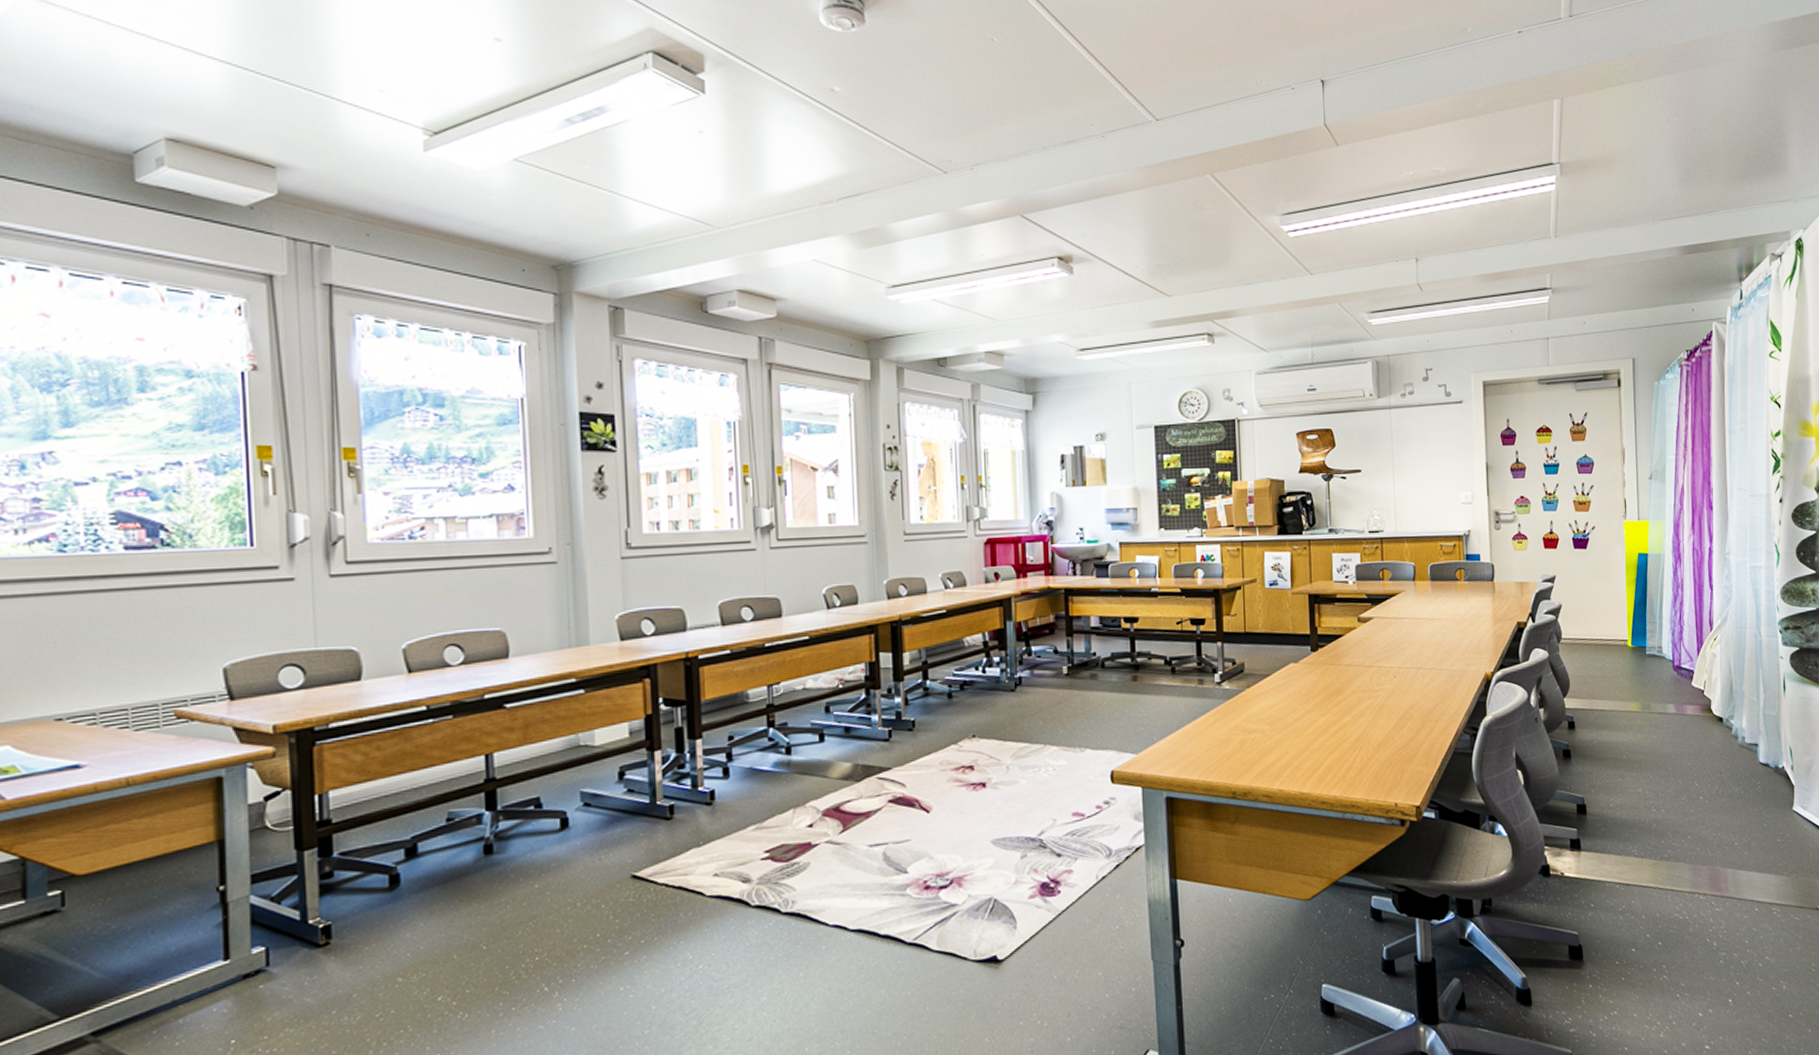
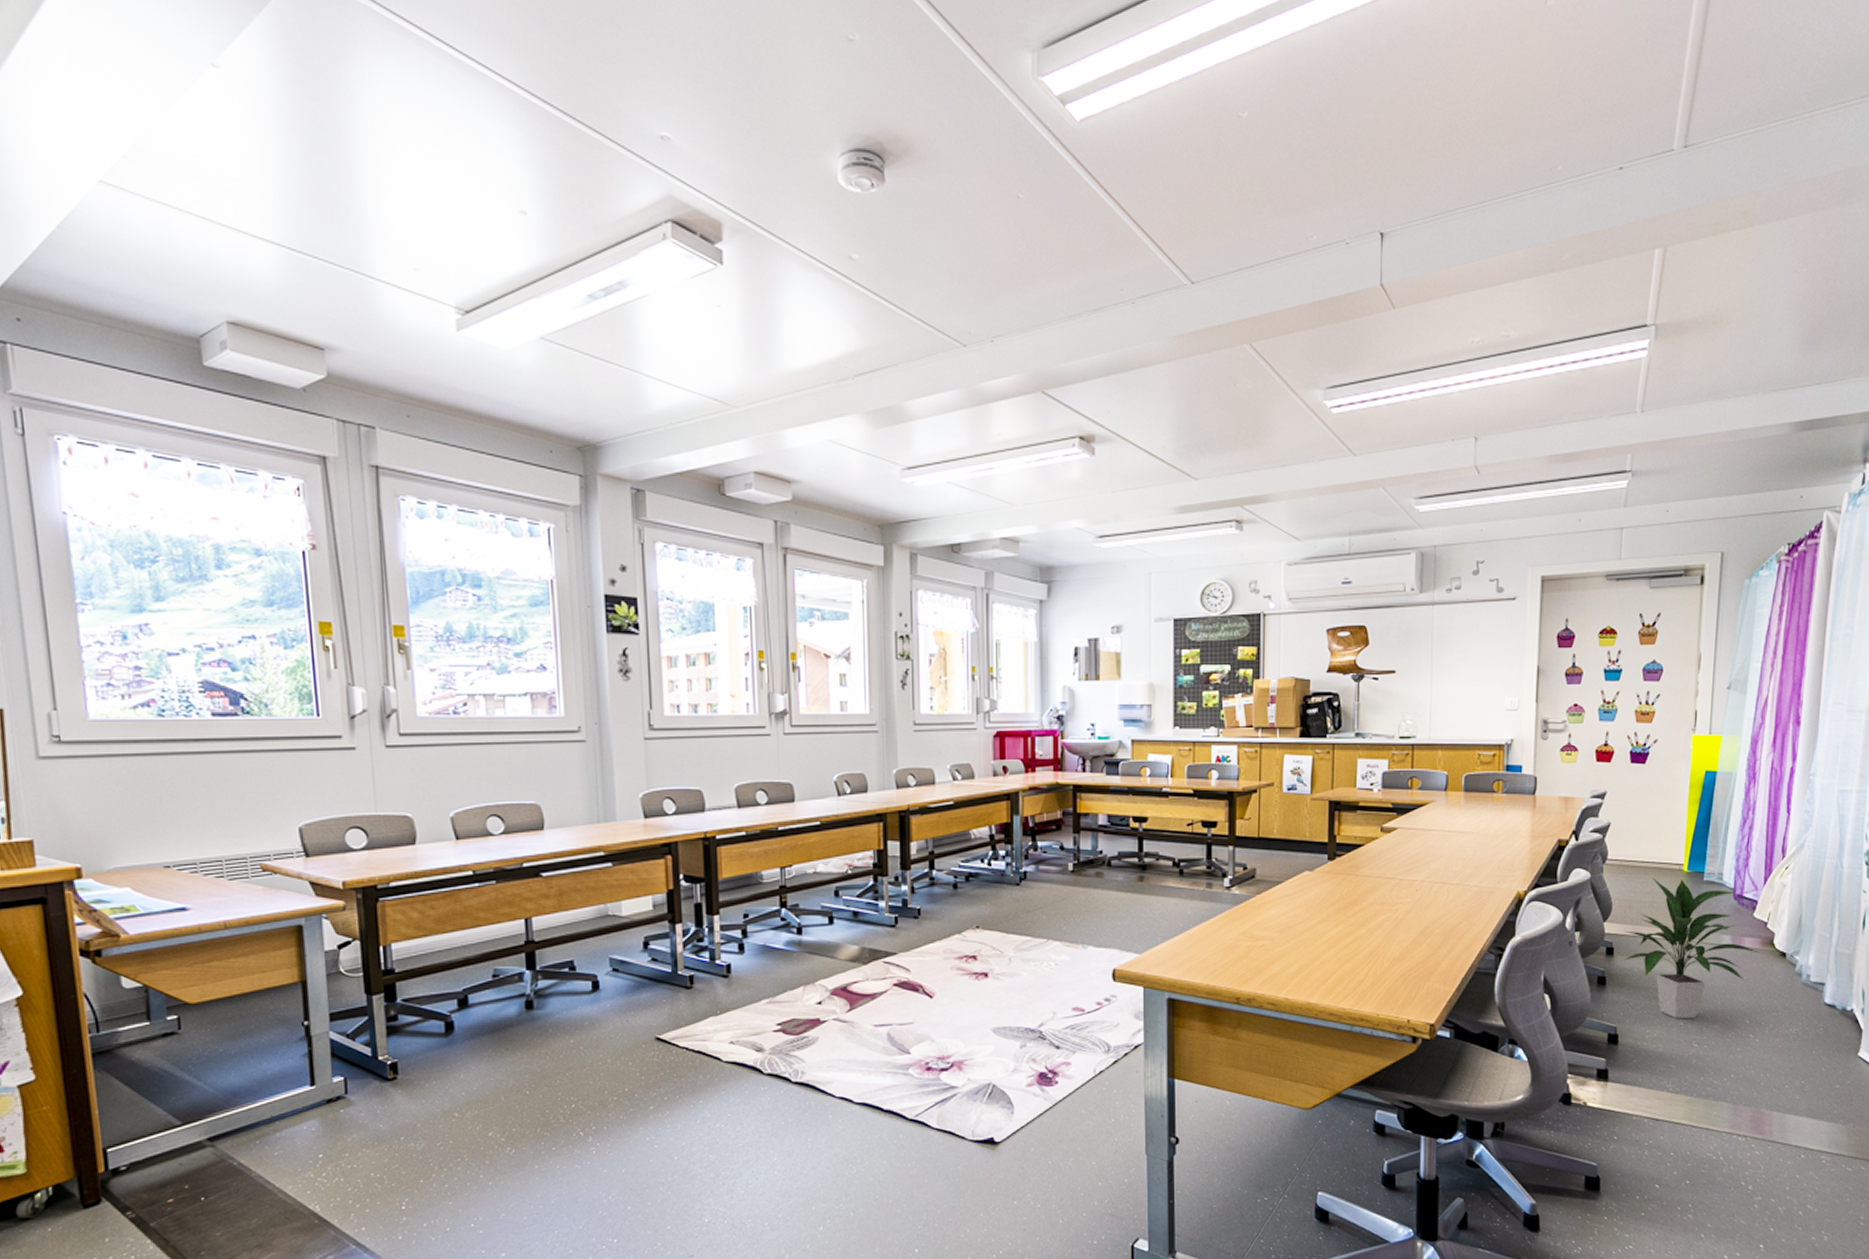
indoor plant: none [1584,654,1701,786] -> present [1624,878,1761,1019]

